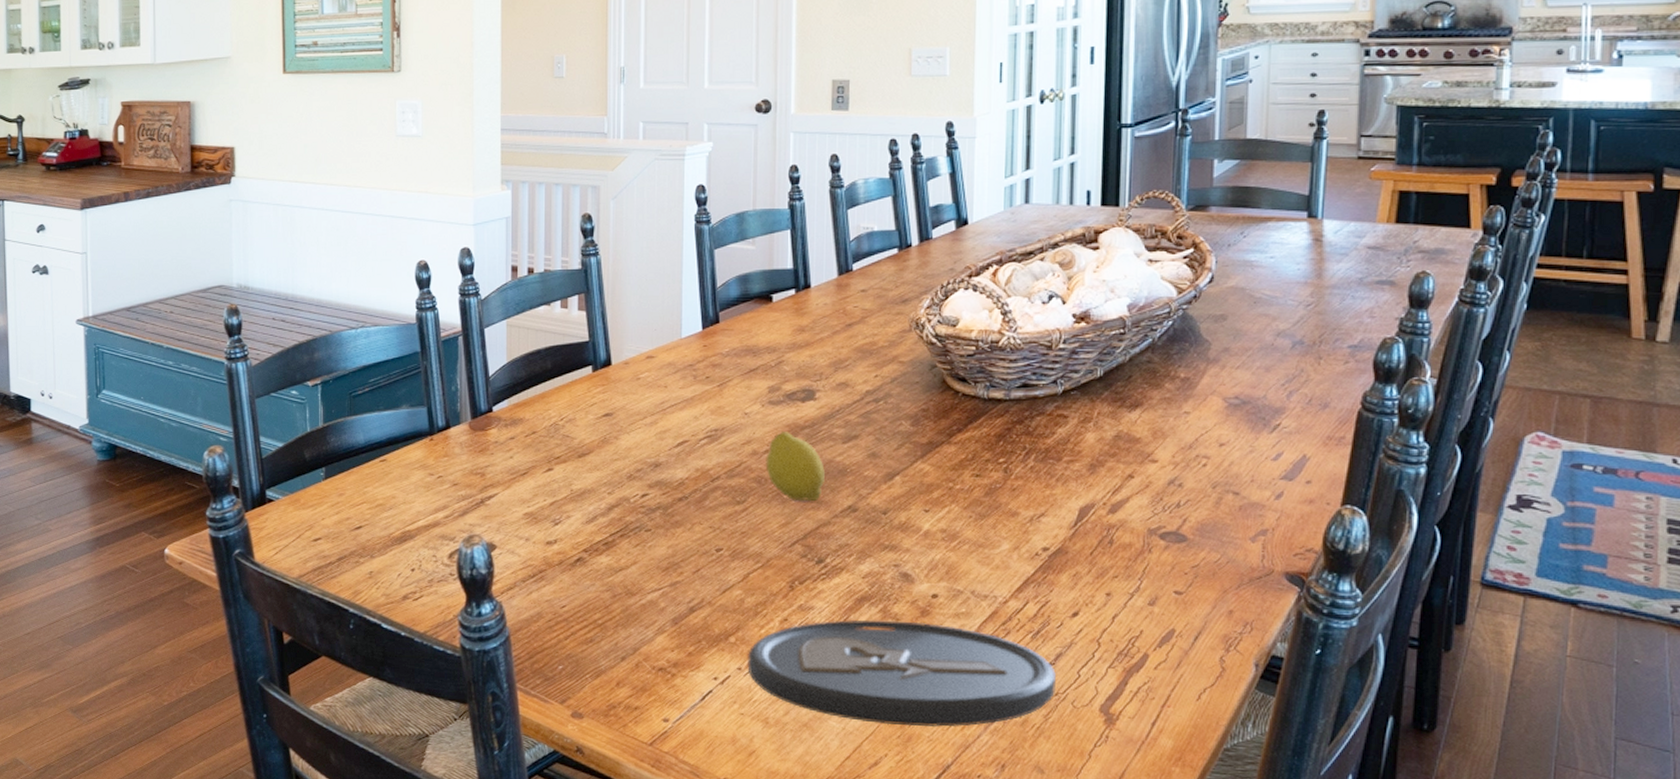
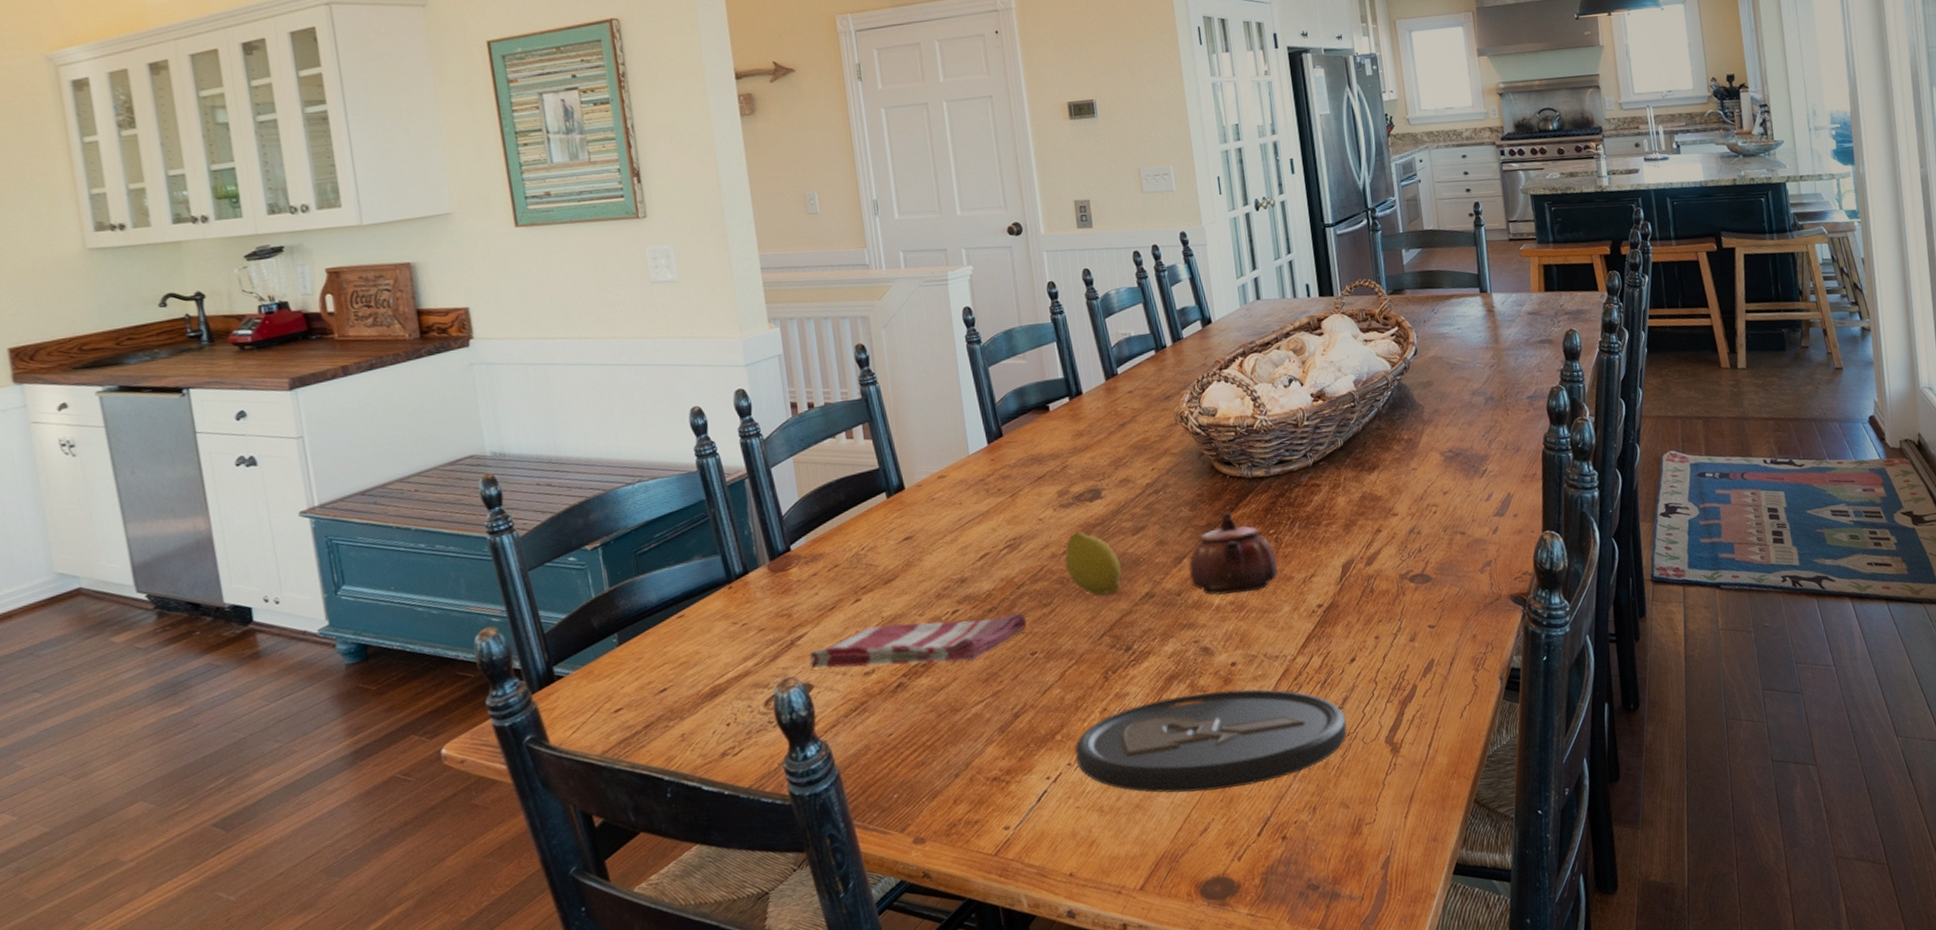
dish towel: none [496,498,716,547] -> present [809,613,1027,668]
teapot: none [900,432,1003,522] -> present [1189,512,1278,595]

